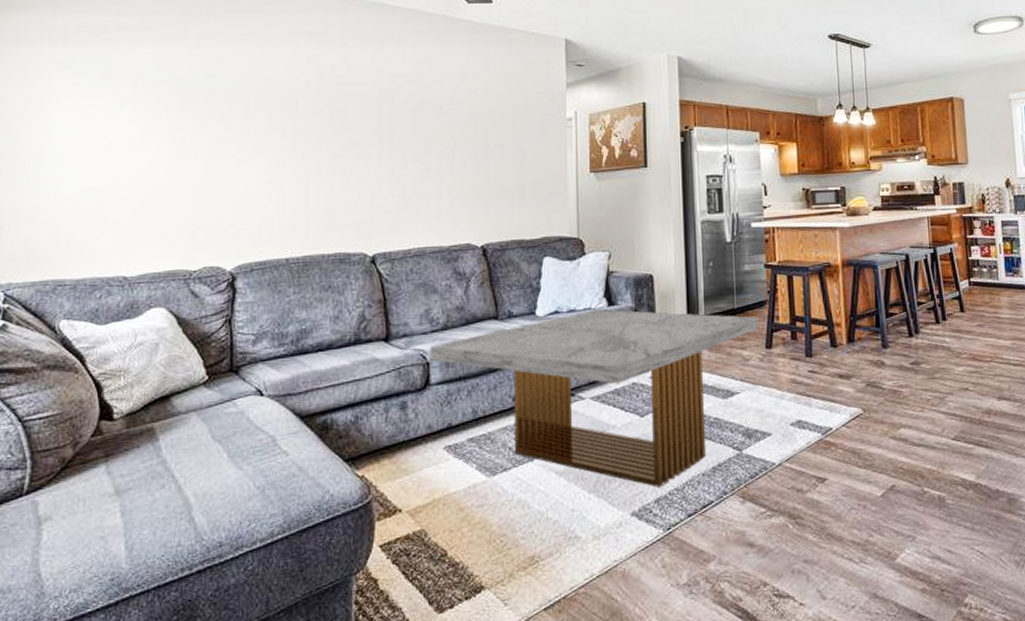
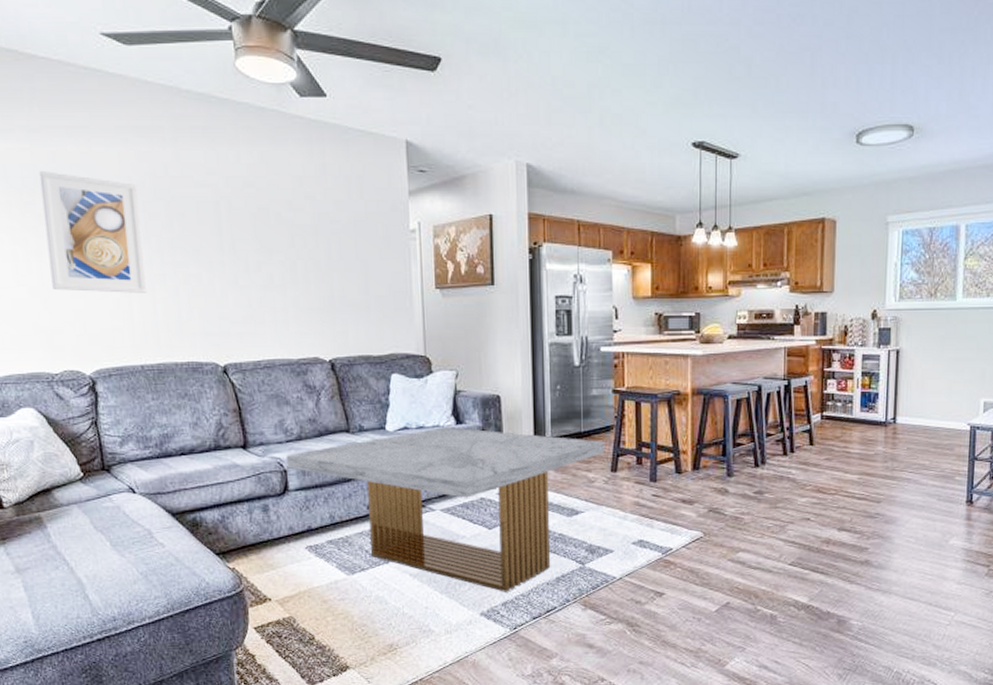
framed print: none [204,74,302,187] -> present [39,171,147,293]

